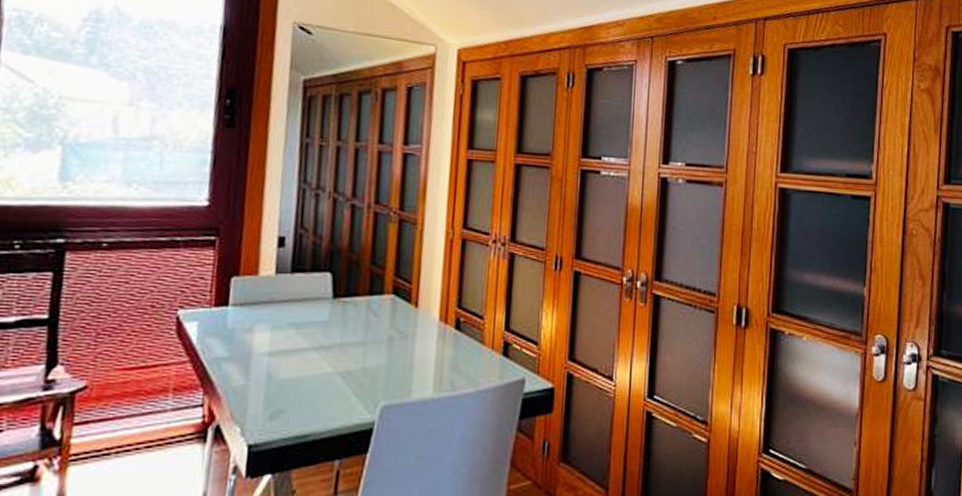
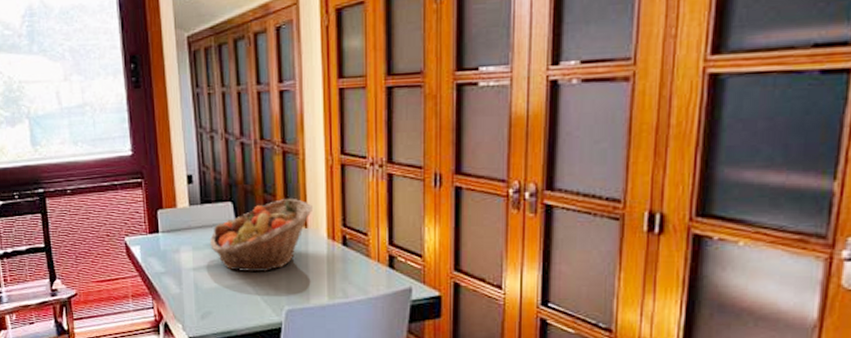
fruit basket: none [295,273,426,360] -> present [209,199,312,273]

